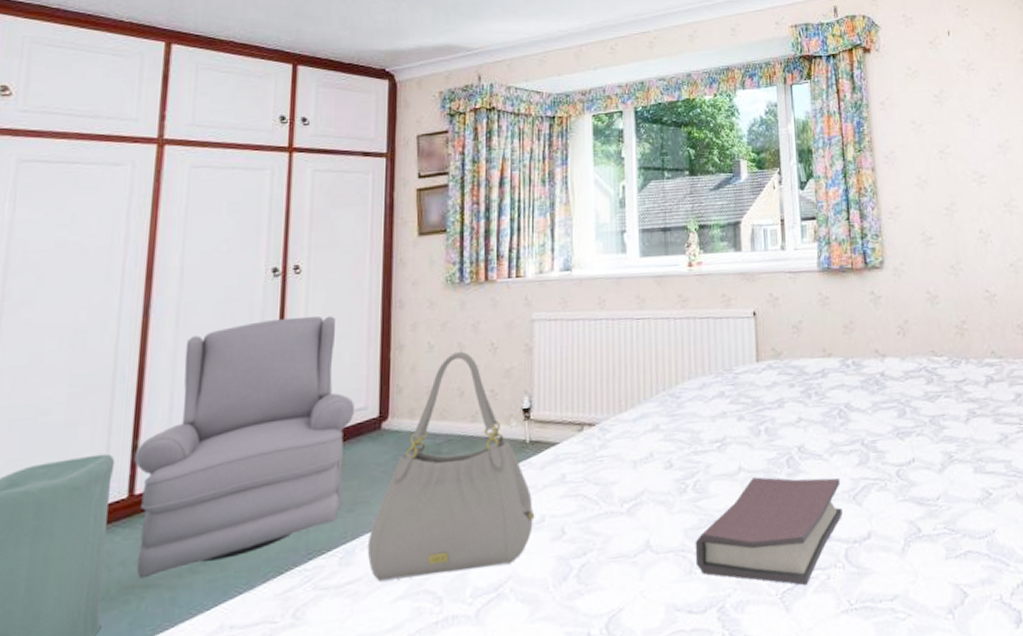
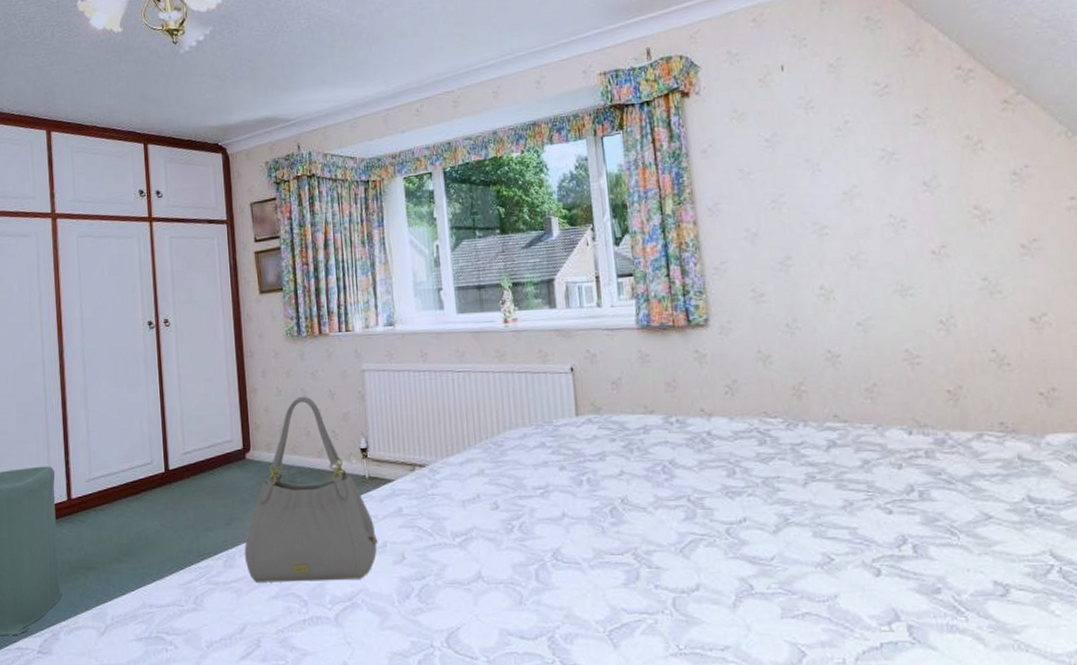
chair: present [134,315,356,579] -> none [68,362,224,562]
hardback book: present [695,477,843,585] -> none [523,523,669,626]

